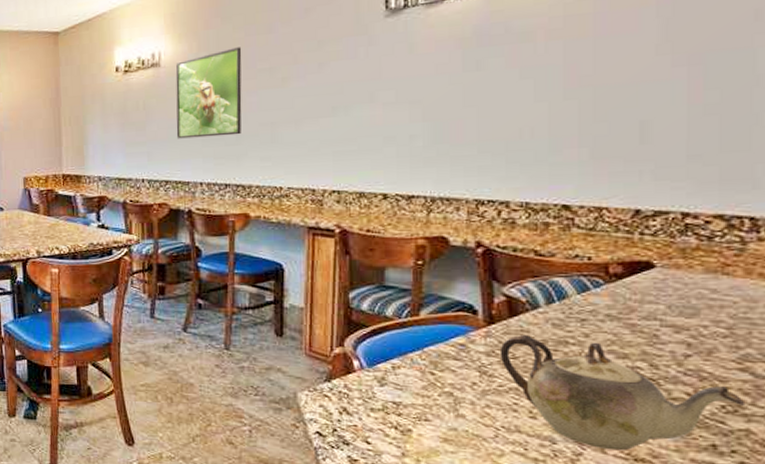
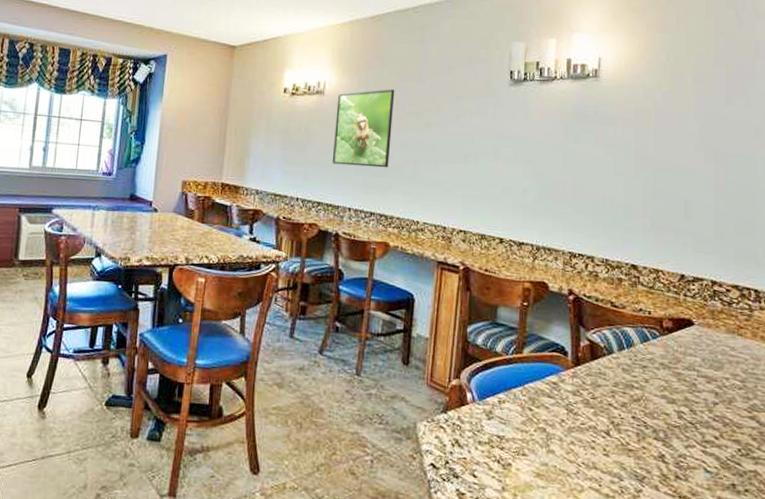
teapot: present [499,335,746,451] -> none [583,377,754,488]

